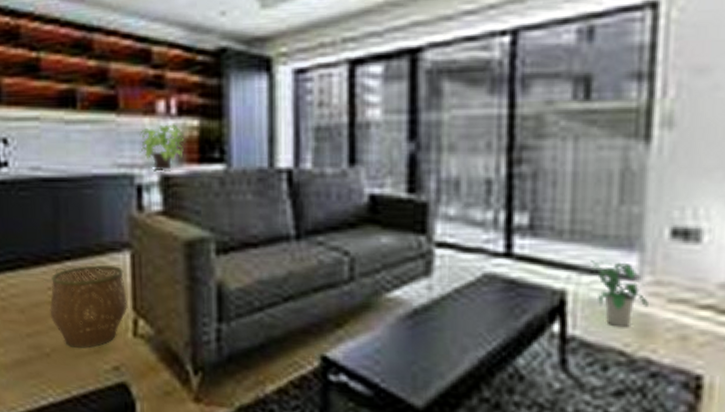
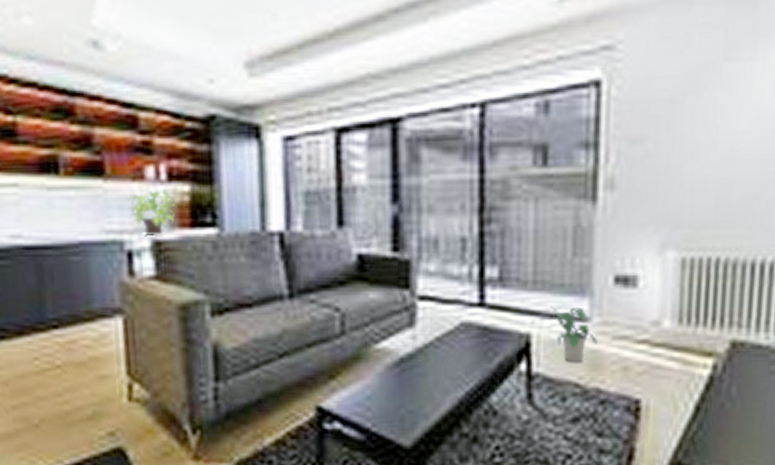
basket: present [50,264,127,349] -> none [37,331,121,418]

